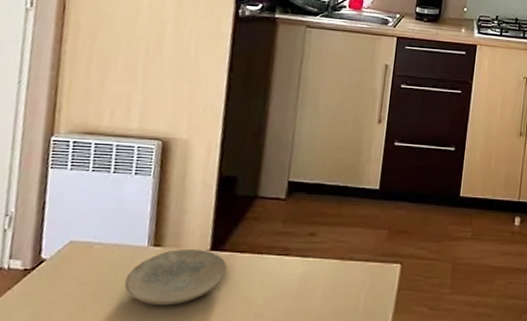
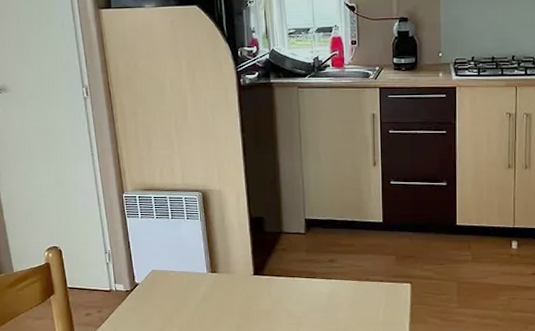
plate: present [124,249,227,306] -> none [196,275,269,317]

